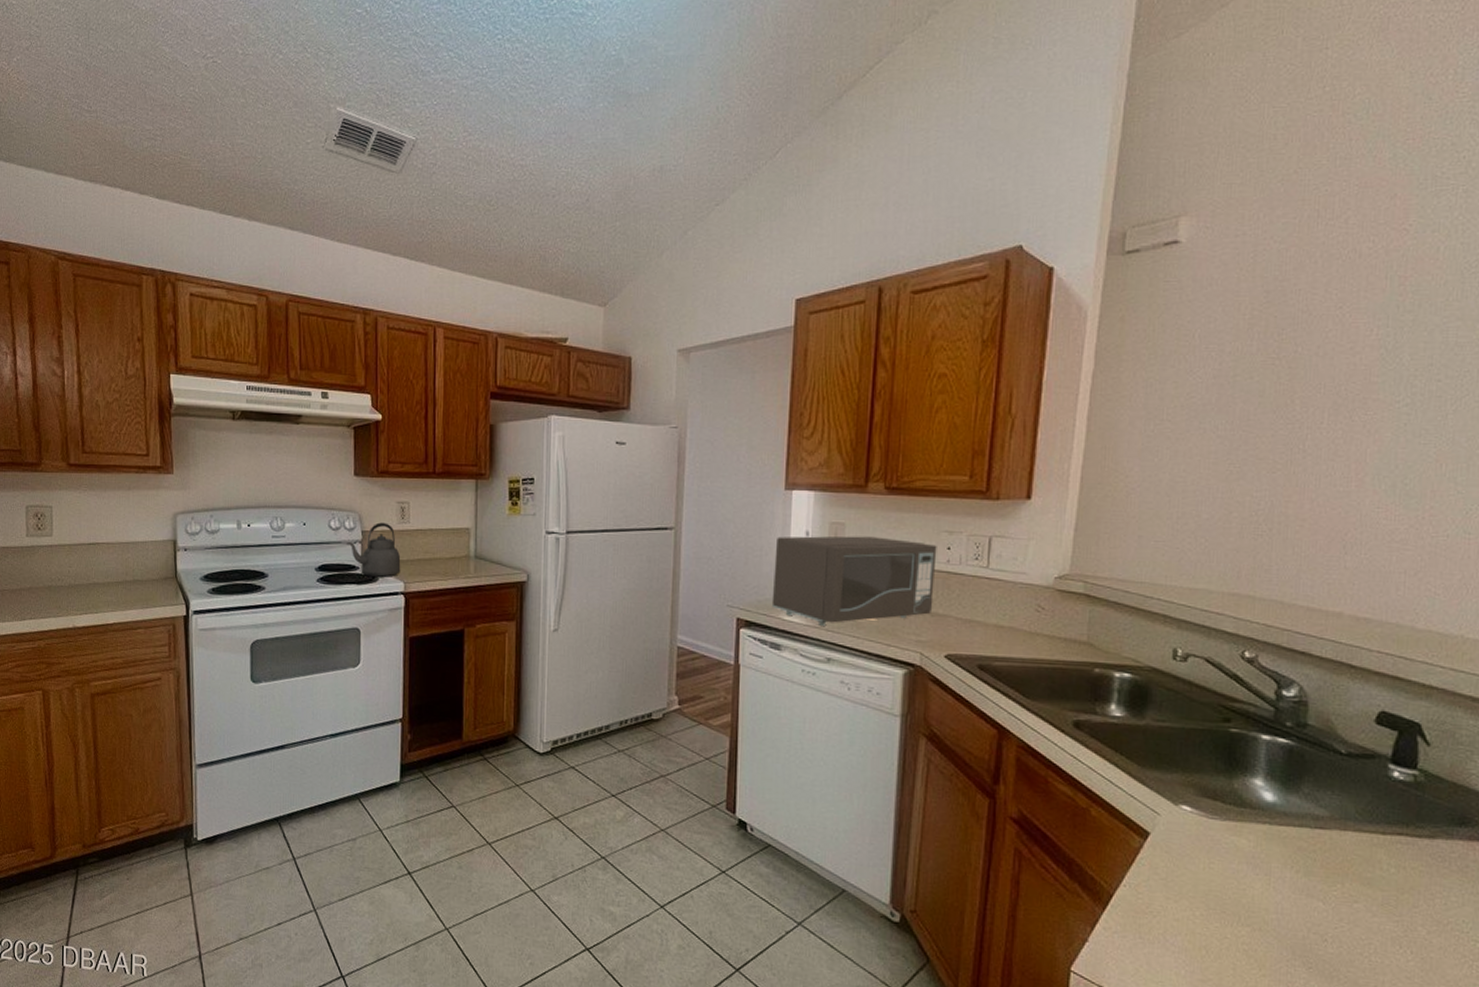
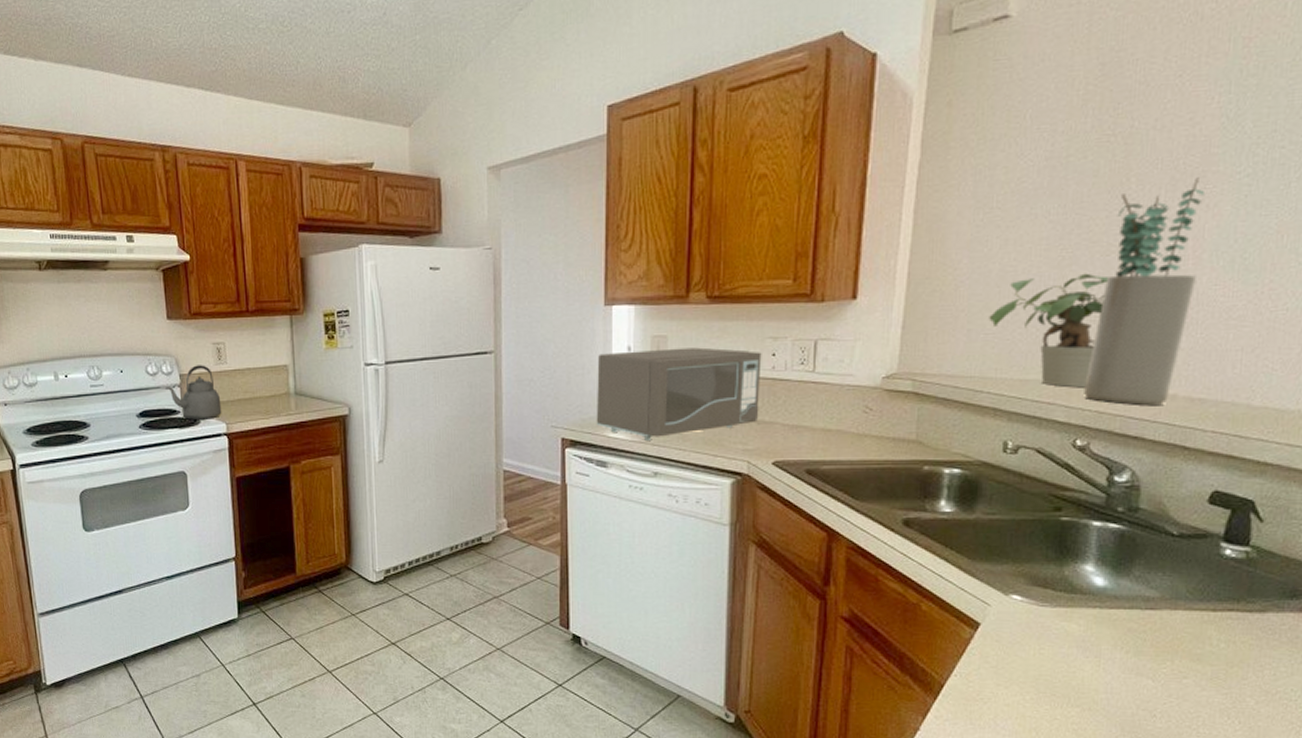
potted plant: none [1159,488,1276,601] -> present [989,273,1109,388]
vase: none [1252,404,1367,623] -> present [1084,177,1206,406]

